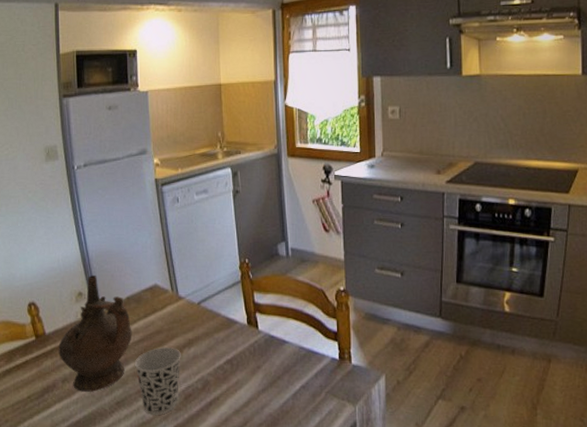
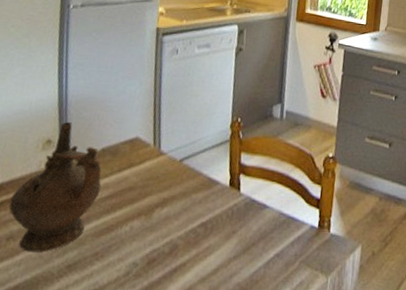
cup: present [134,347,181,415] -> none [96,206,152,281]

